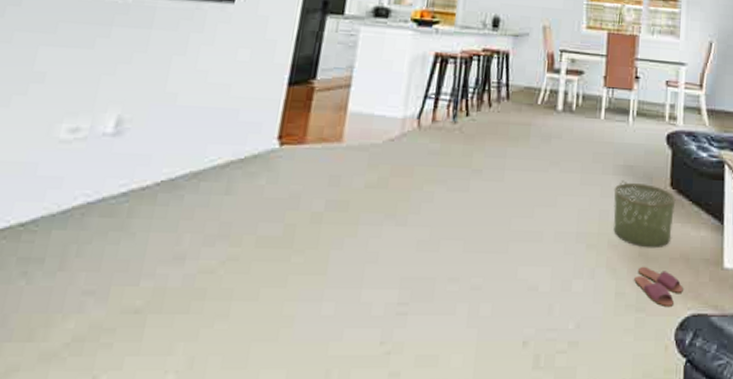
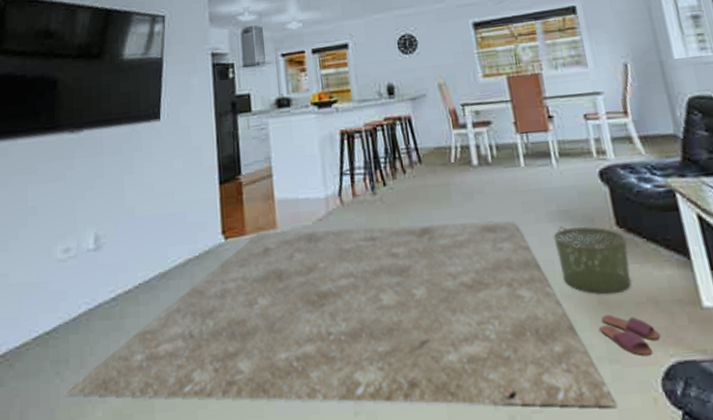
area rug: none [27,144,633,352] -> present [64,220,617,408]

